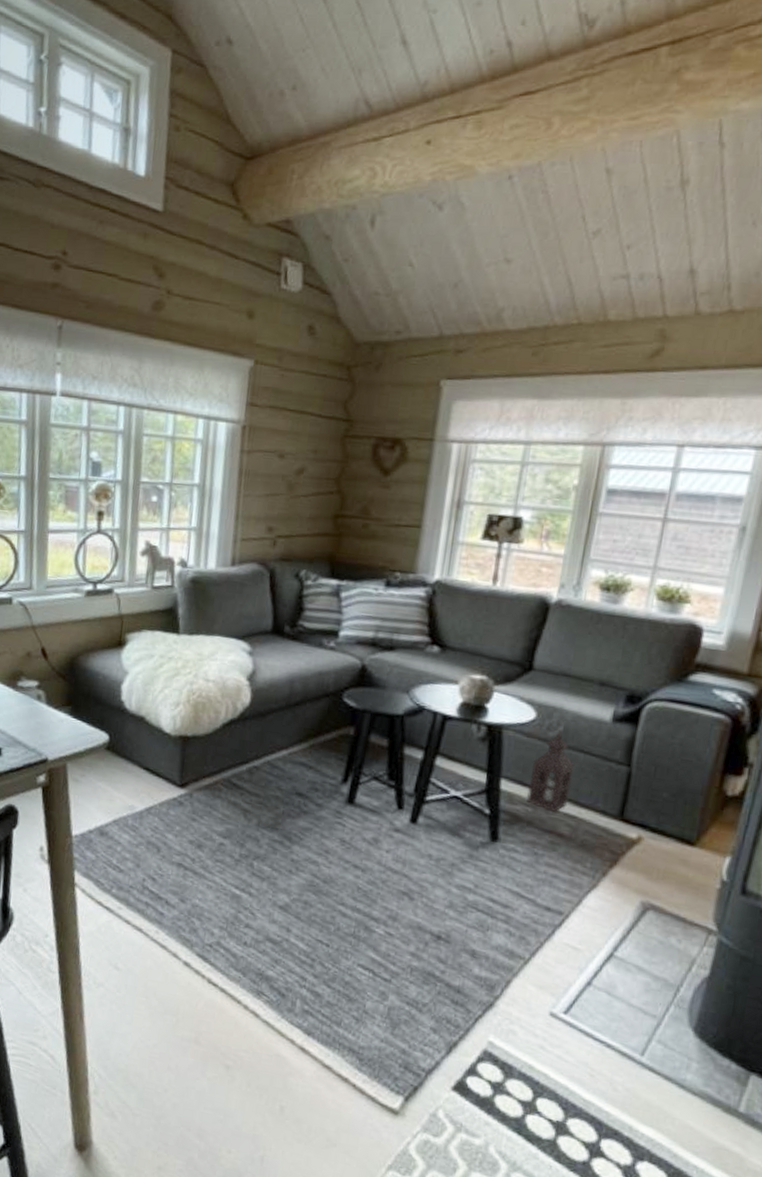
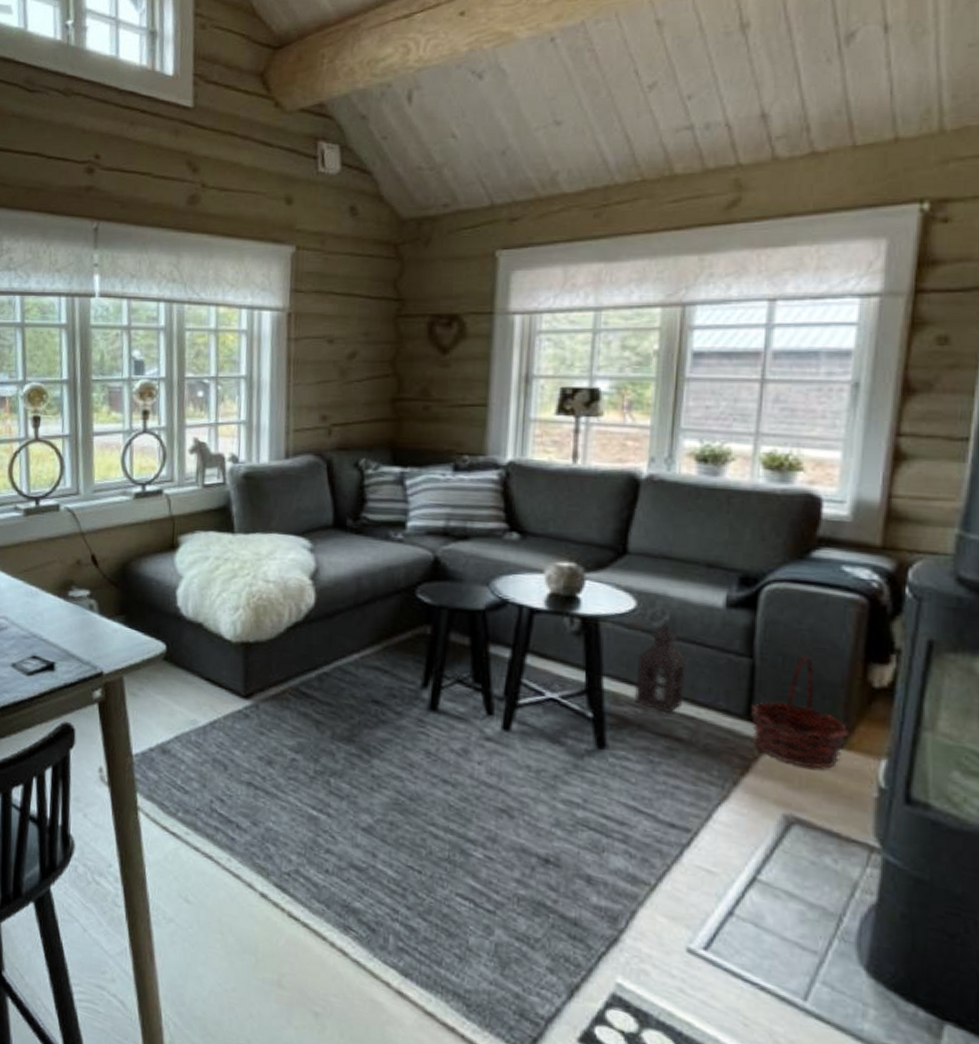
basket: none [623,765,703,863] -> present [751,654,849,769]

